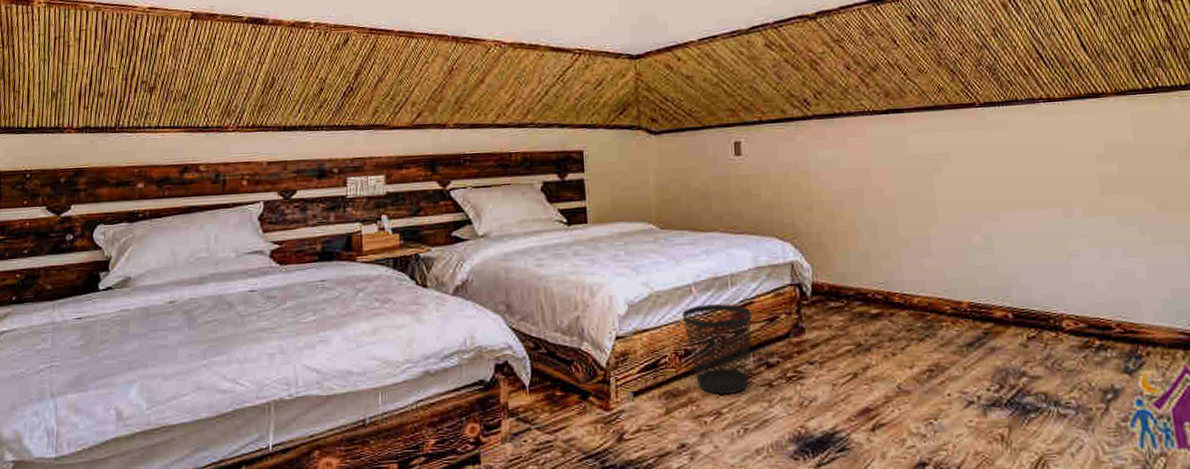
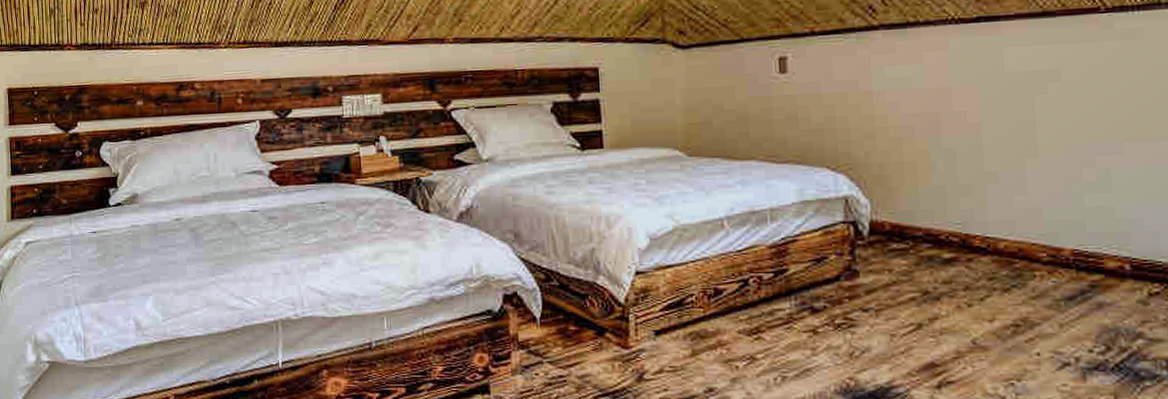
wastebasket: present [682,304,752,394] -> none [712,241,795,338]

